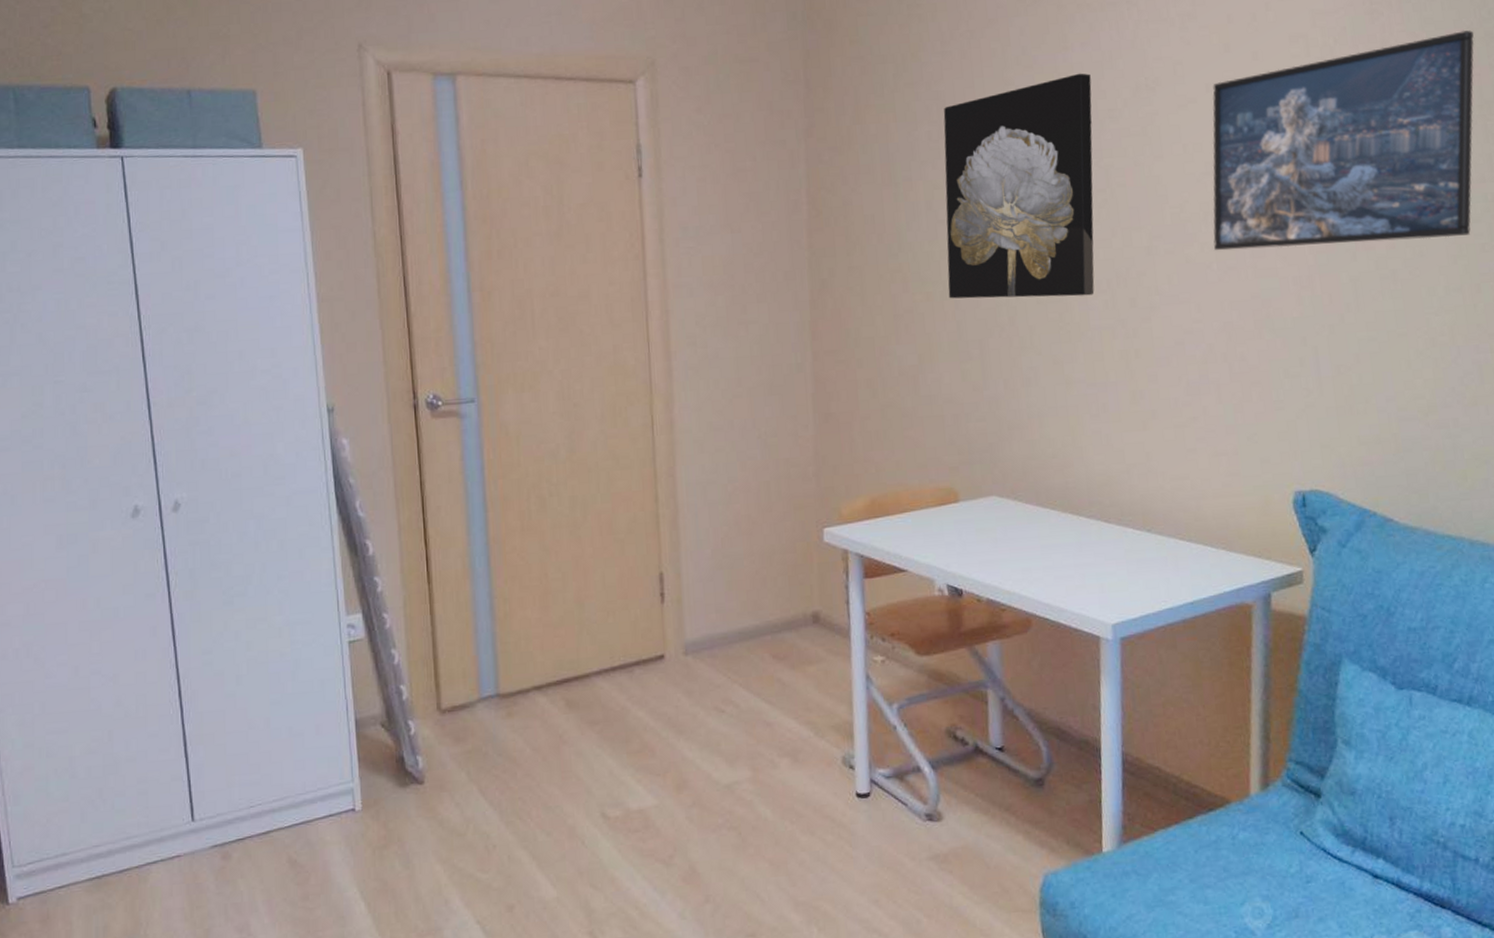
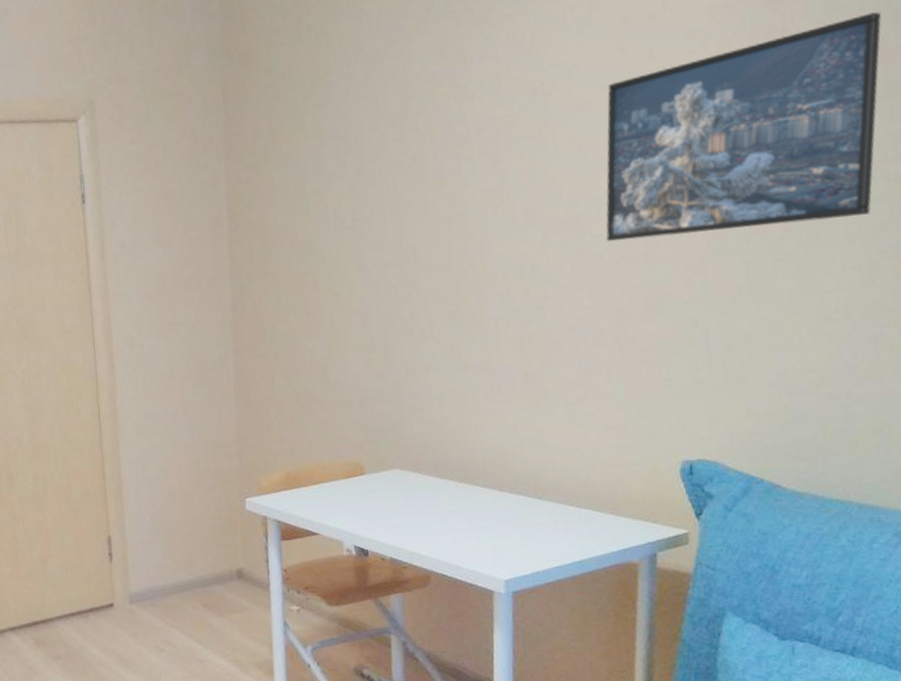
wall art: present [943,73,1095,299] -> none [349,83,491,297]

